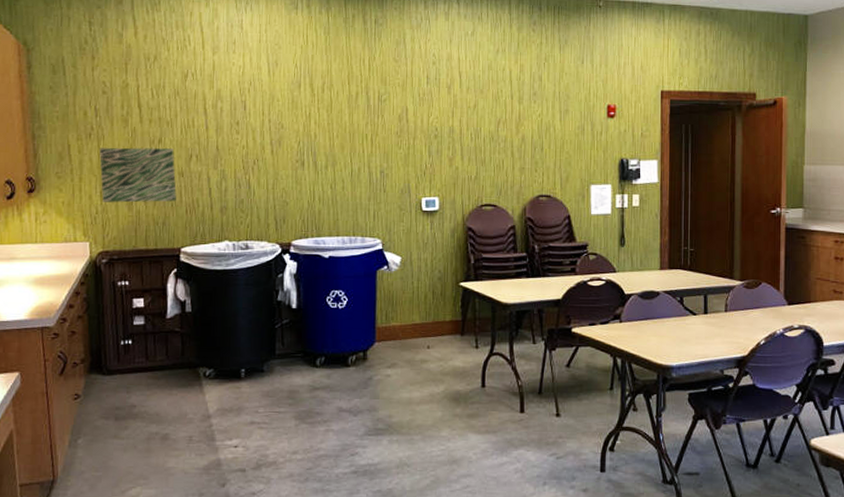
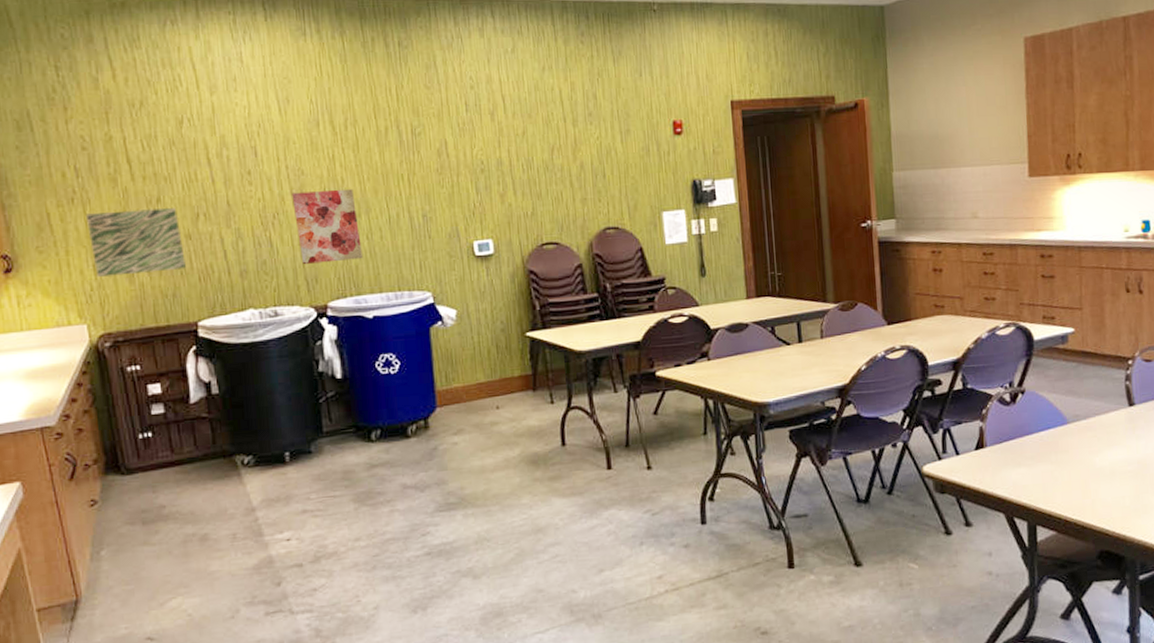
wall art: none [271,143,326,206] -> present [292,188,363,264]

